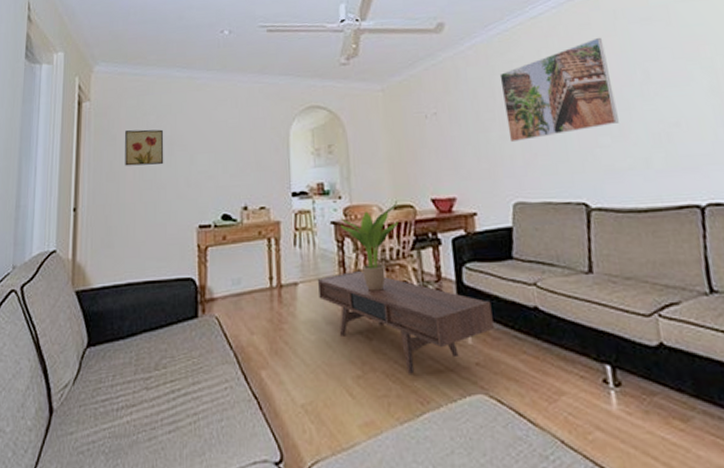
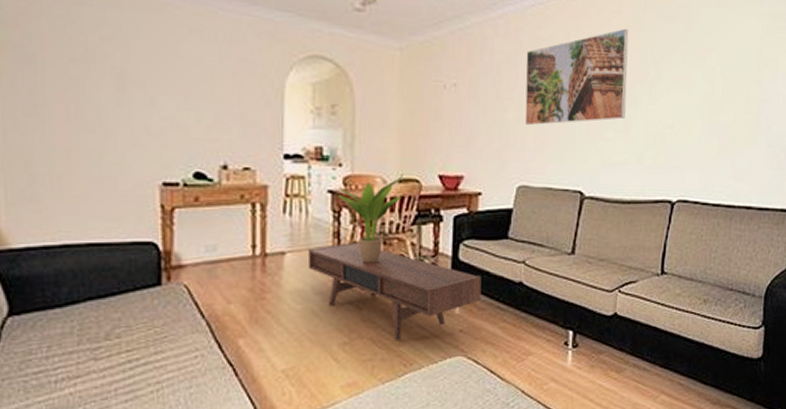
wall art: present [125,129,164,166] -> none [50,51,112,103]

